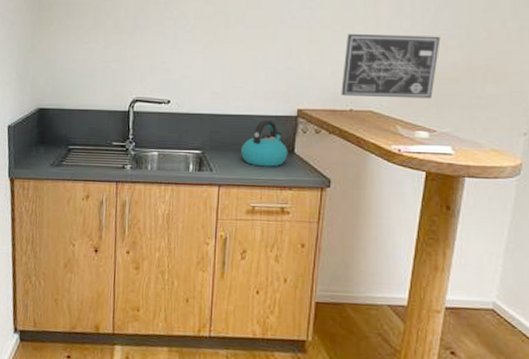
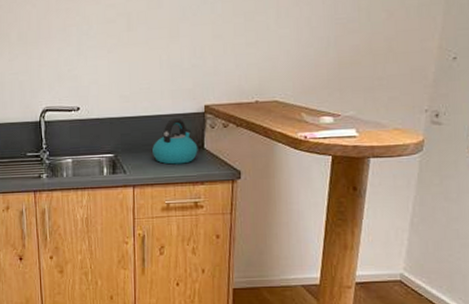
wall art: present [341,33,441,99] -> none [246,20,341,88]

